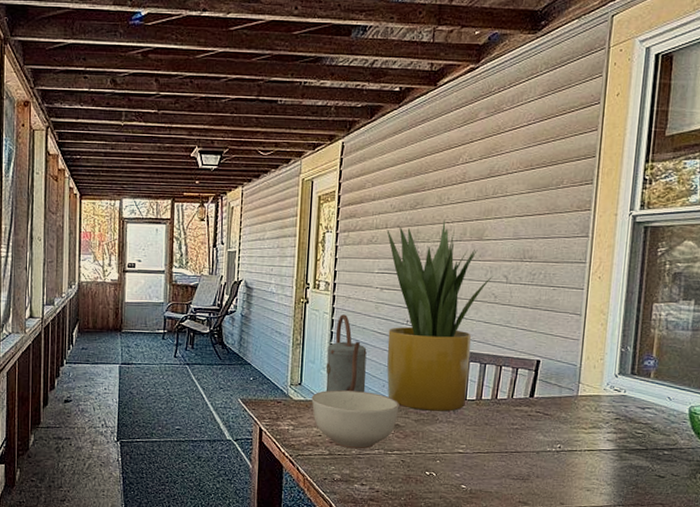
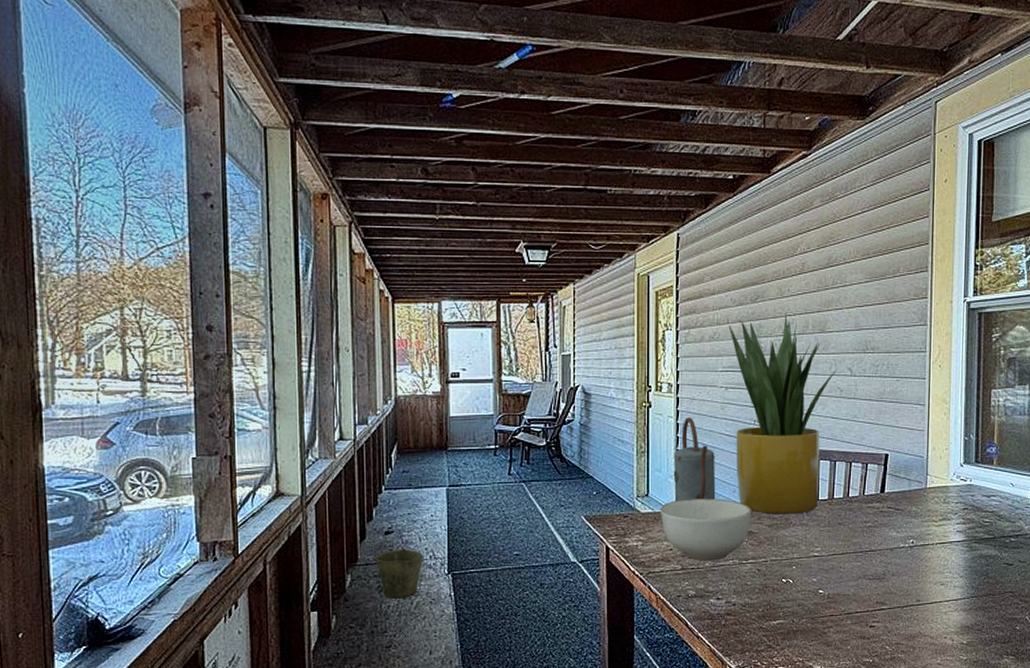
bucket: none [54,399,97,460] -> present [374,530,424,599]

